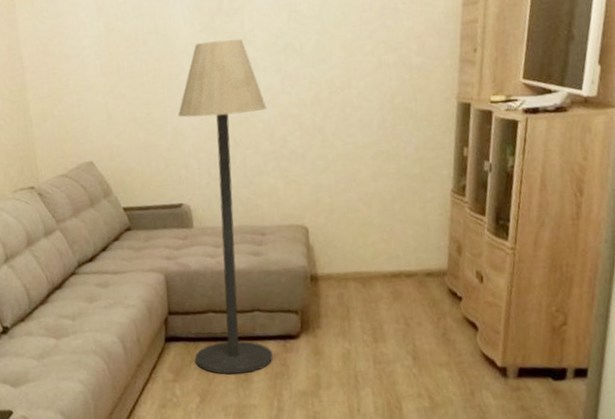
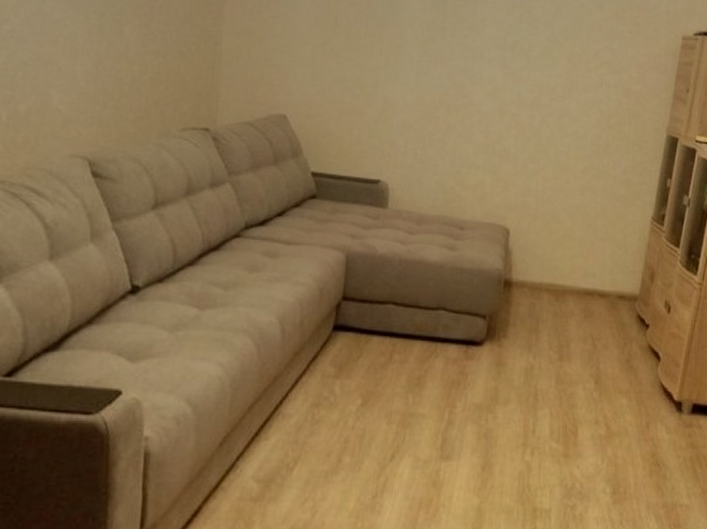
floor lamp: present [177,39,273,375] -> none [364,19,486,377]

